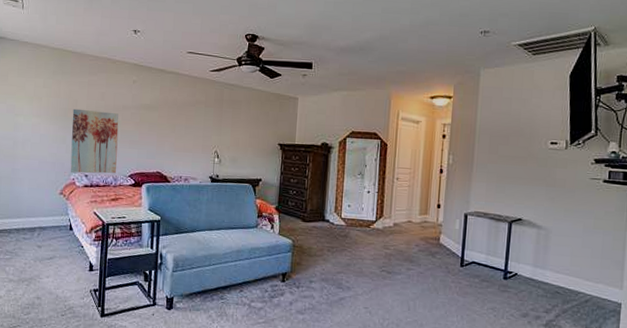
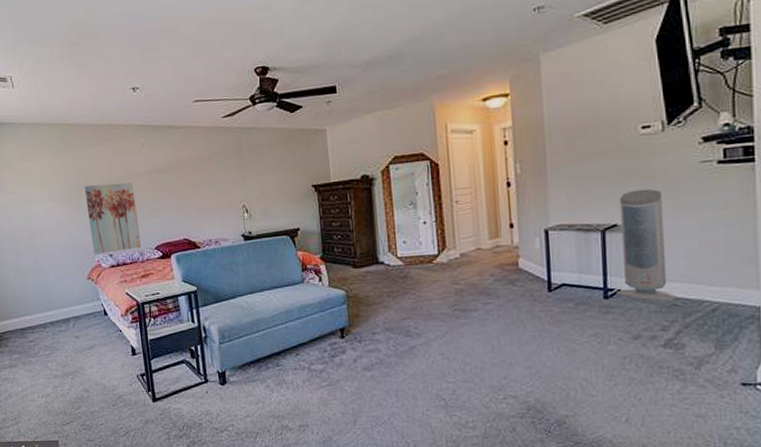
air purifier: none [514,192,561,290] -> present [616,188,678,302]

